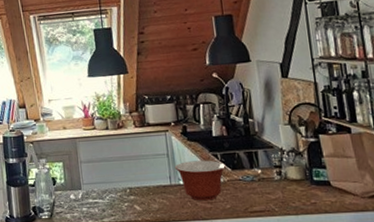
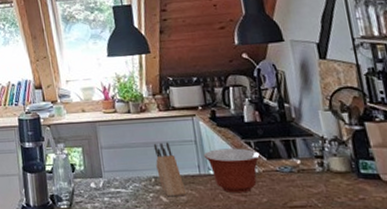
knife block: none [129,156,158,206] -> present [153,142,187,197]

